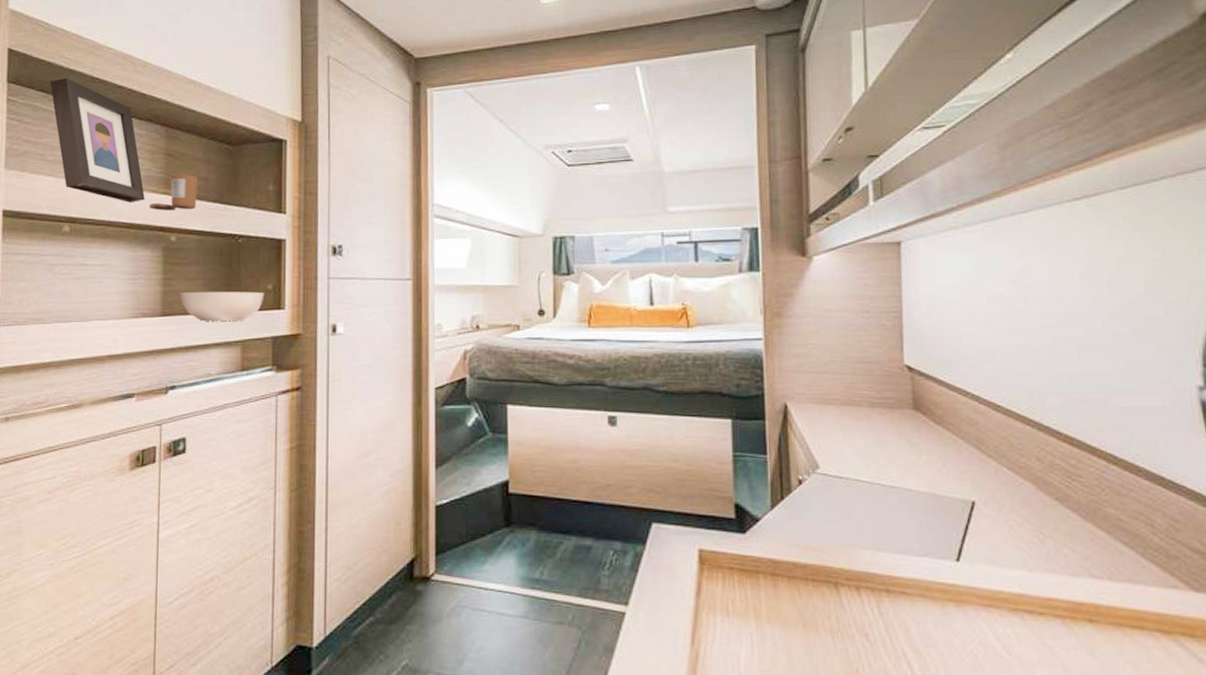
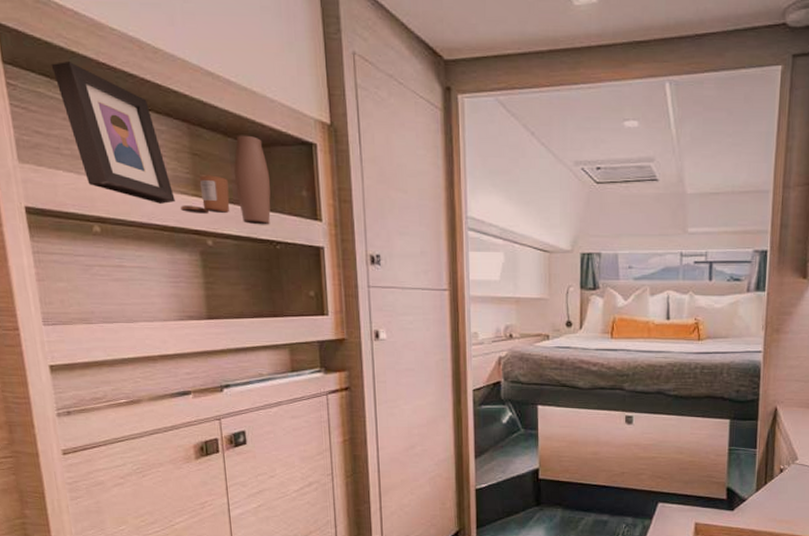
bowl: present [179,291,265,322] -> none [223,296,308,326]
vase: none [205,135,239,220] -> present [234,135,271,225]

